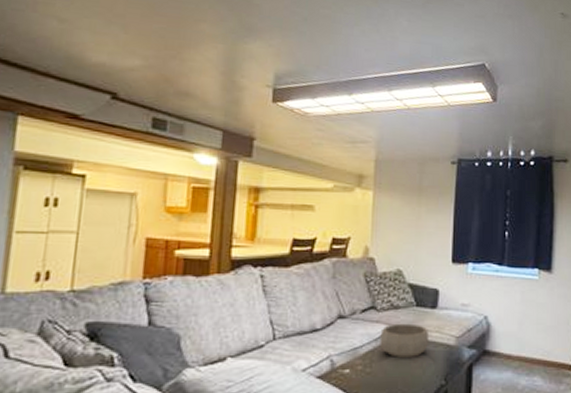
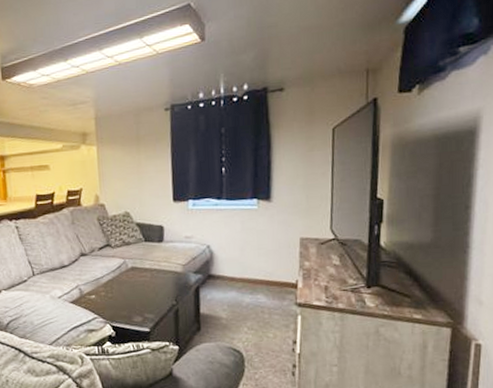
decorative bowl: present [380,323,430,358] -> none [116,256,159,285]

